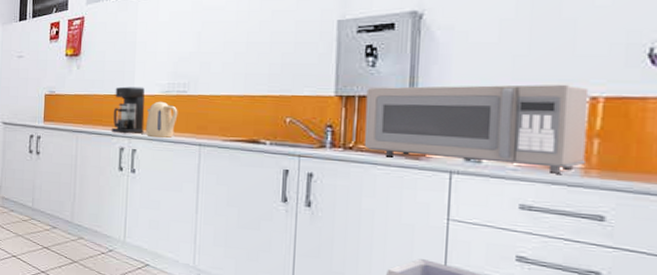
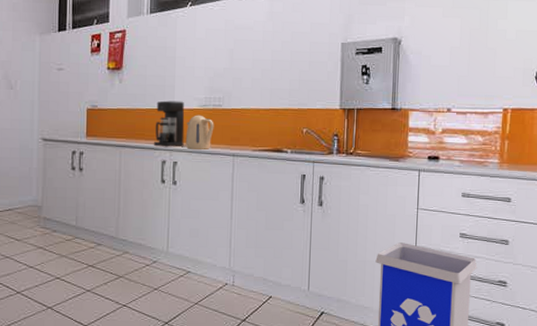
microwave: present [363,84,589,174] -> none [360,98,503,168]

